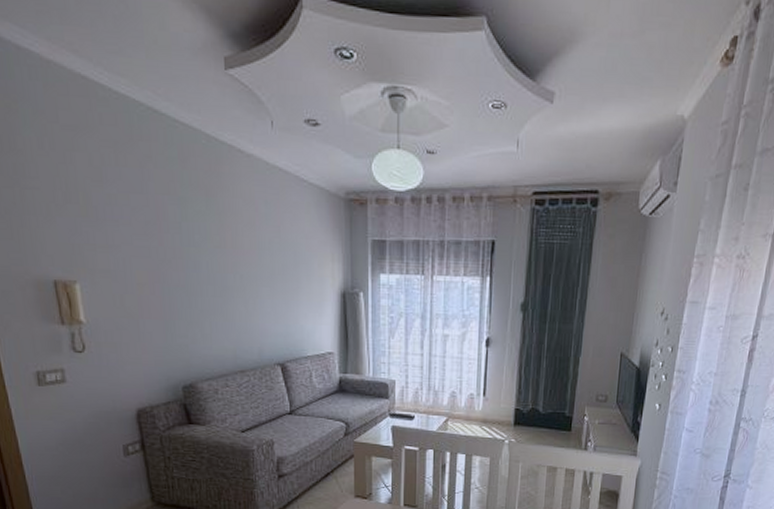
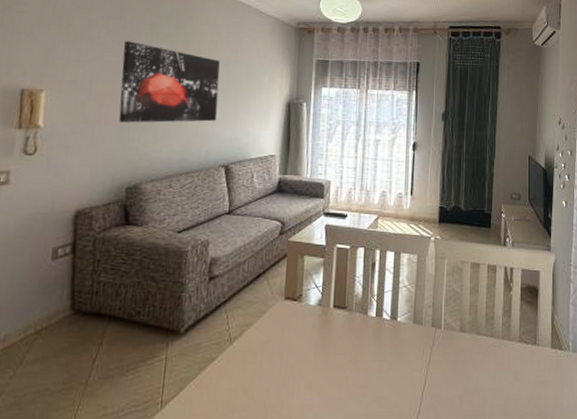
wall art: none [150,221,266,318] -> present [118,41,220,123]

